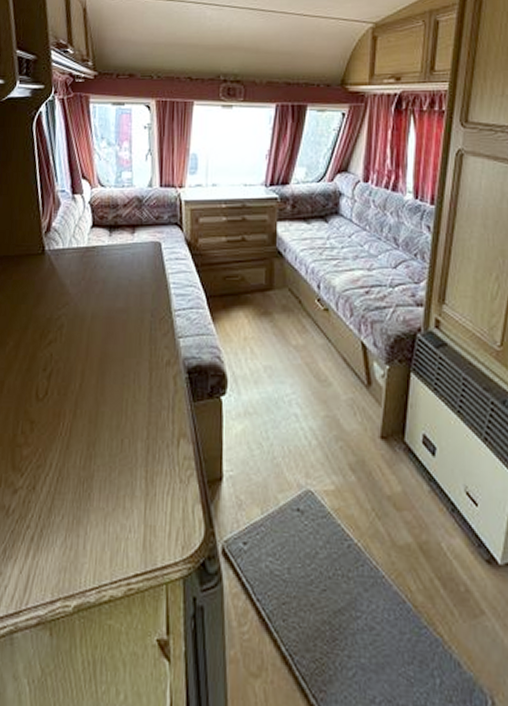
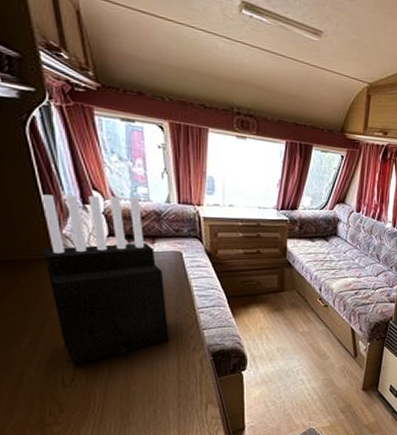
knife block: none [34,182,143,376] -> present [41,194,170,366]

